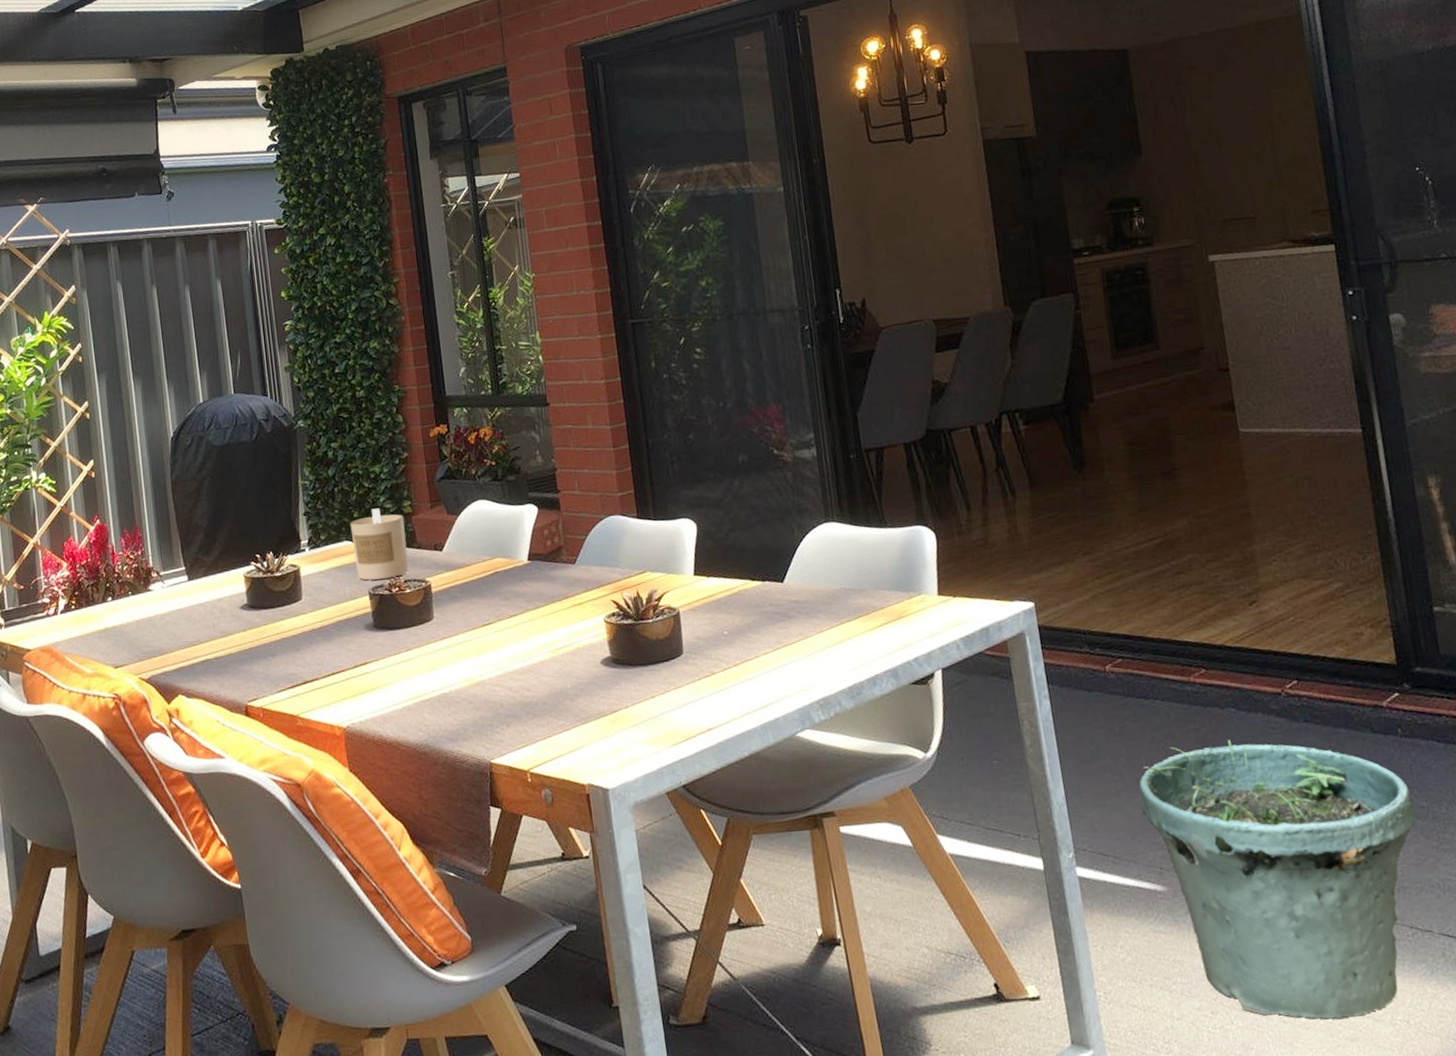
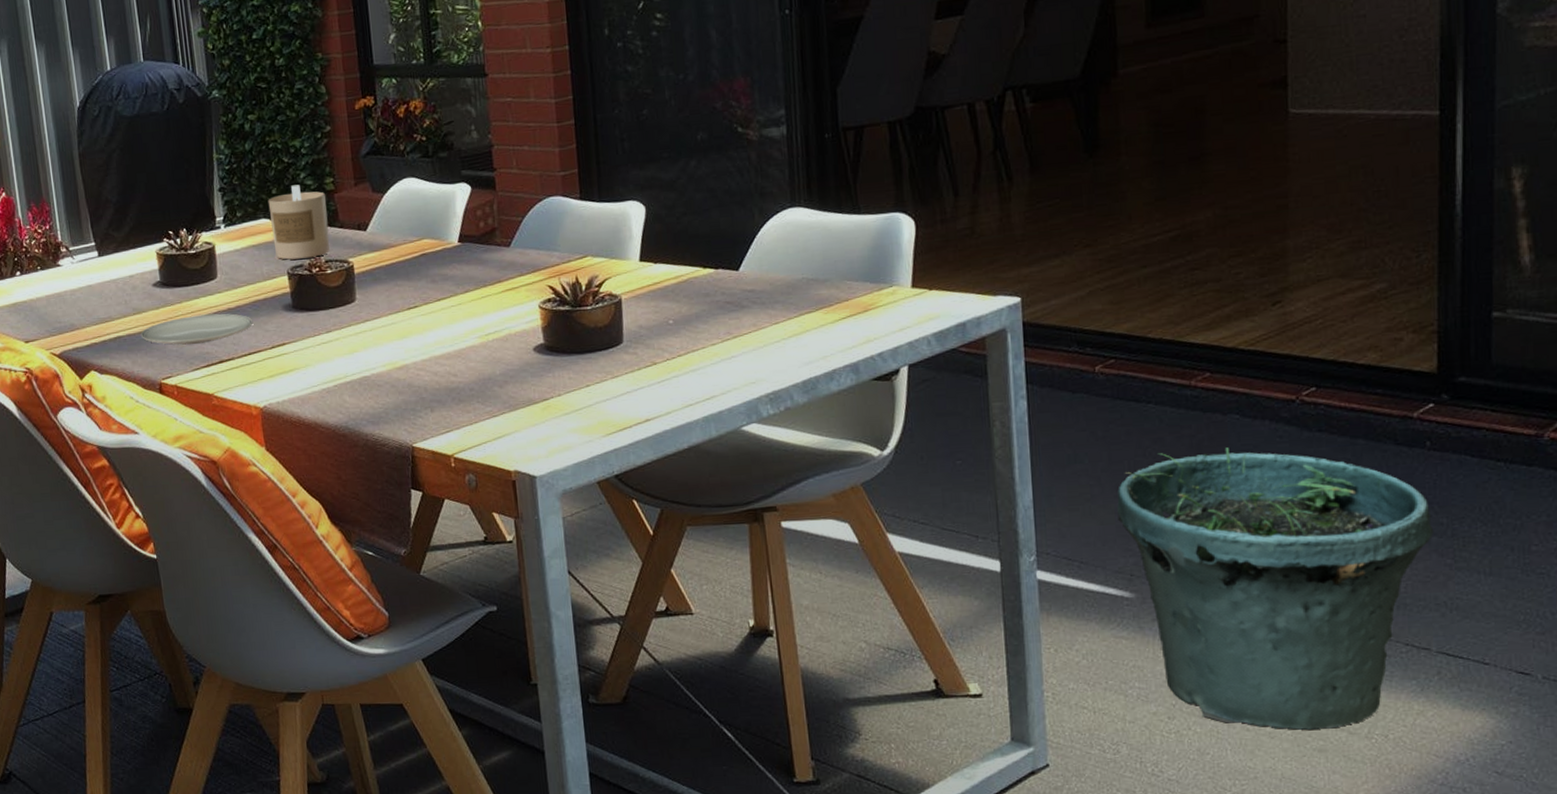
plate: none [227,634,337,667] -> present [140,313,253,345]

